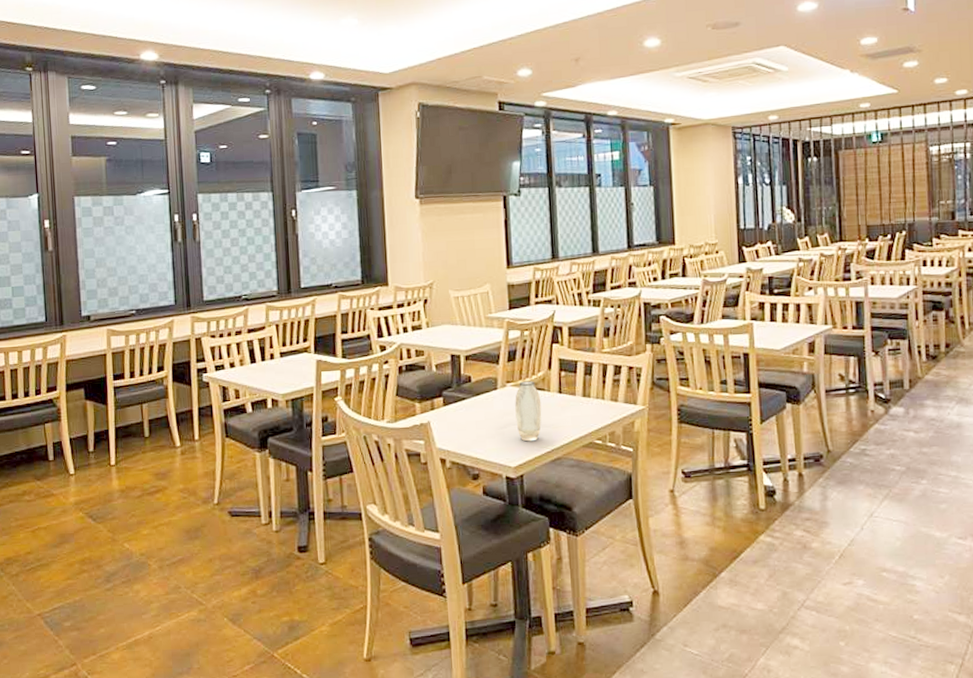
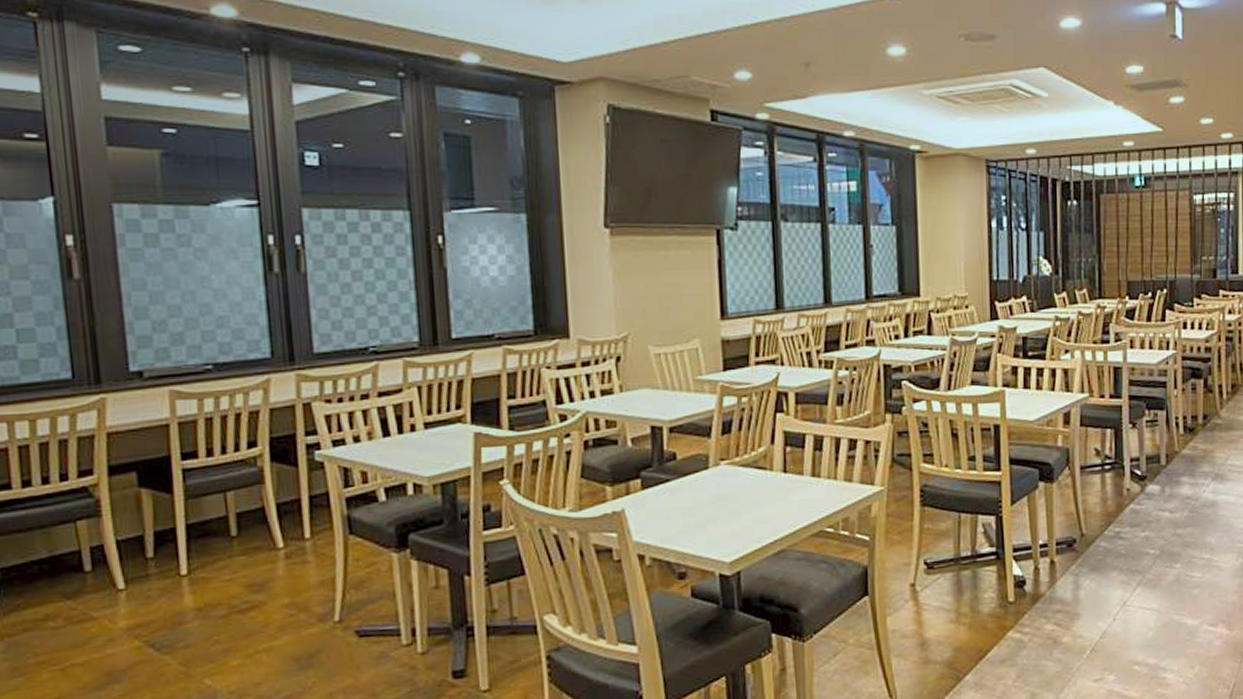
vase: present [515,380,542,442] -> none [730,457,763,532]

